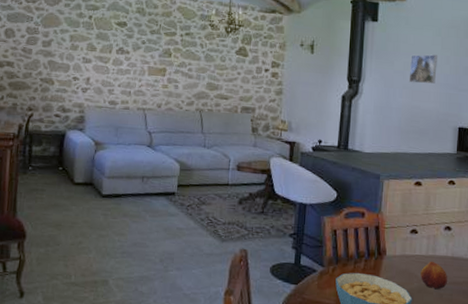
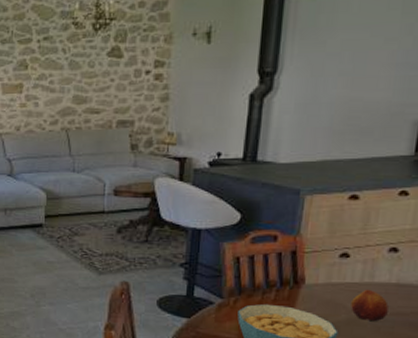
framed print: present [408,54,437,84] -> none [347,24,394,67]

